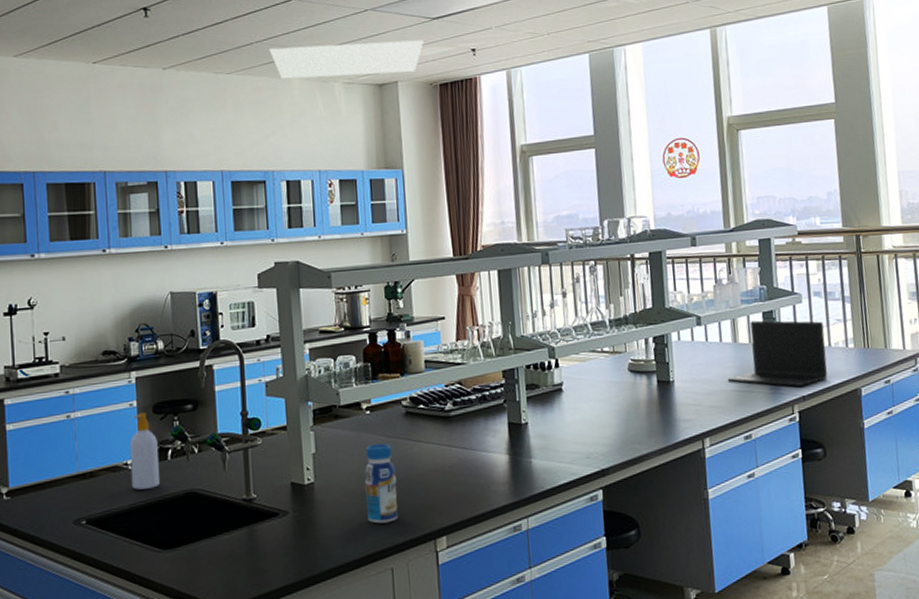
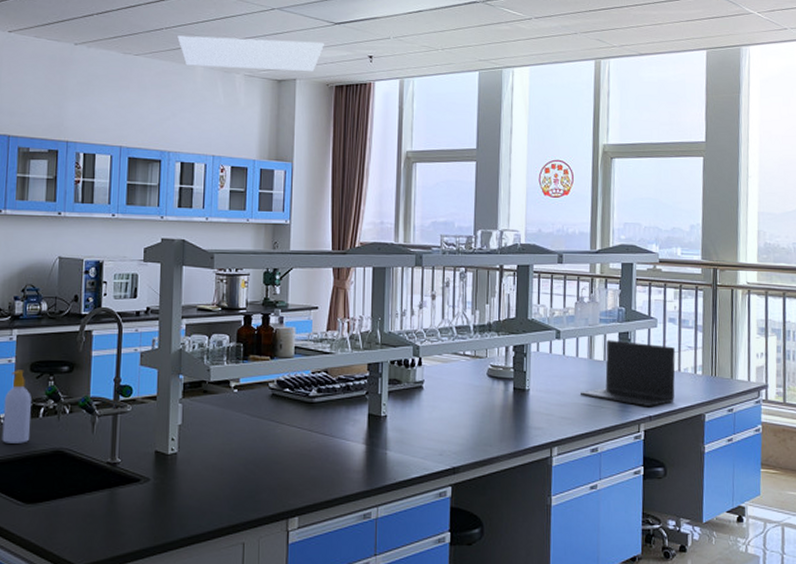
beverage bottle: present [364,443,398,524] -> none [225,421,256,499]

